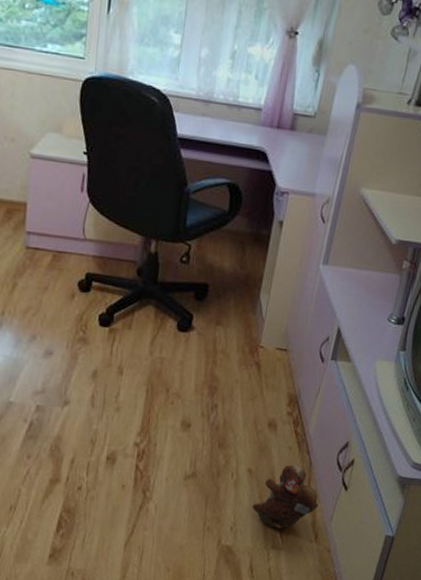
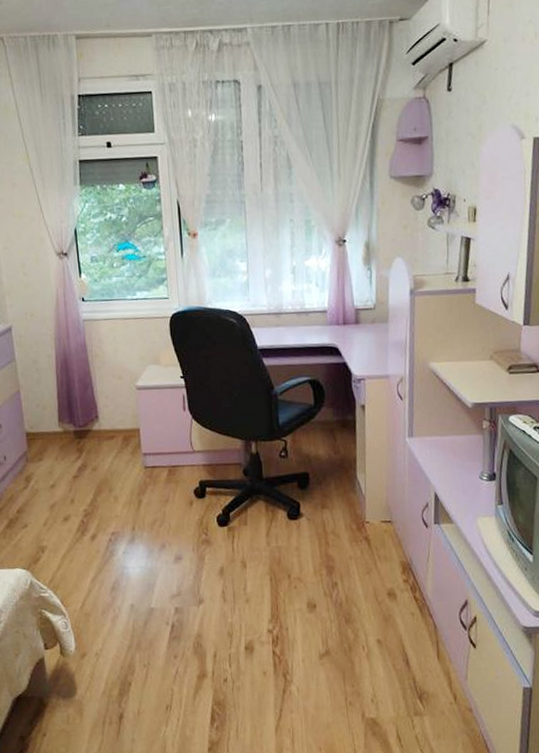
plush toy: present [252,464,318,529] -> none [387,629,451,695]

